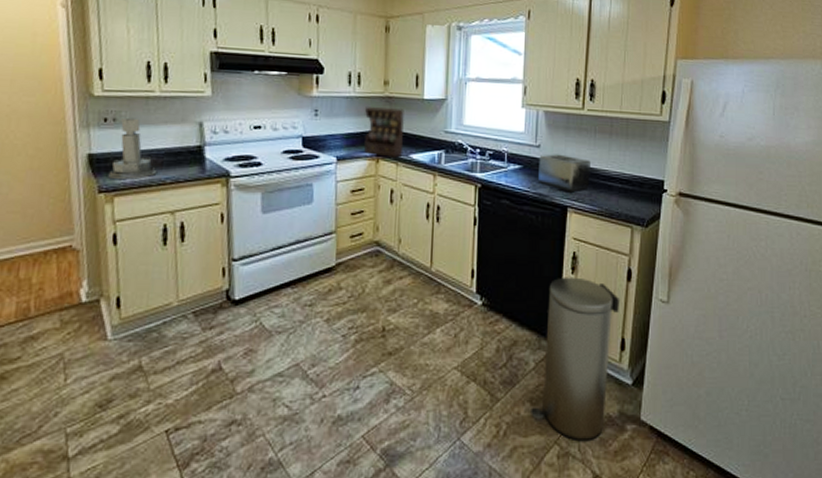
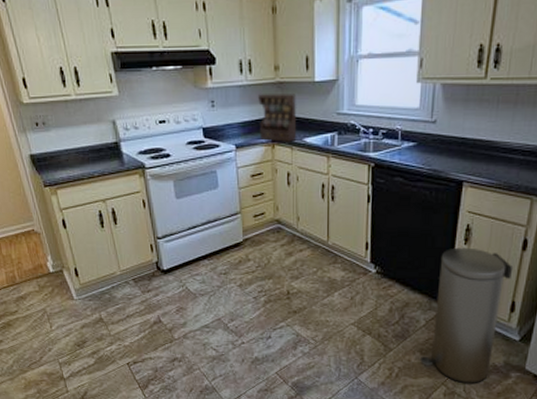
paper towel holder: present [108,117,158,181] -> none [48,120,86,176]
toaster: present [537,154,591,193] -> none [432,129,491,167]

